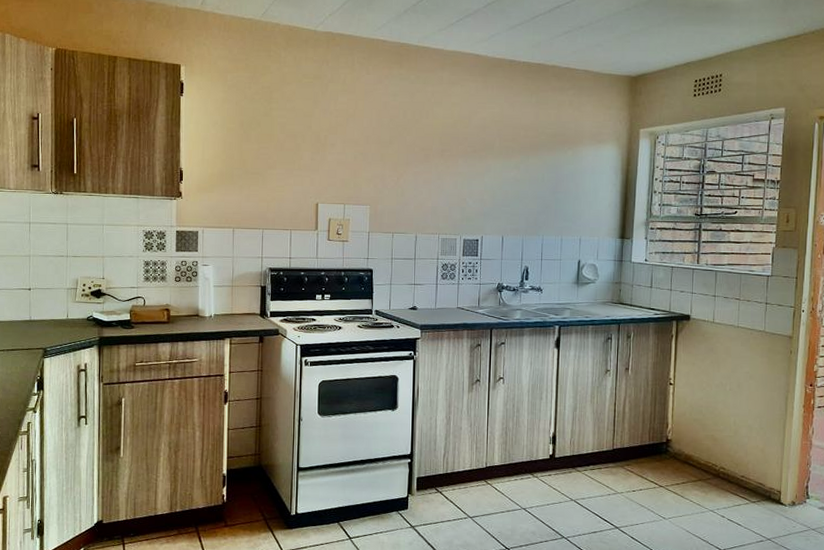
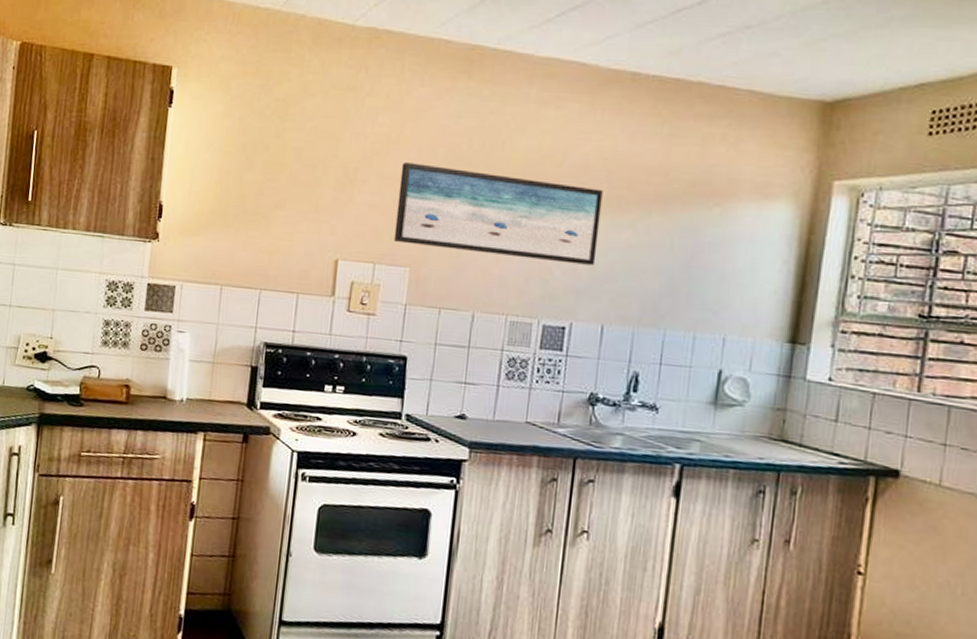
wall art: none [357,130,496,195] -> present [393,162,603,266]

